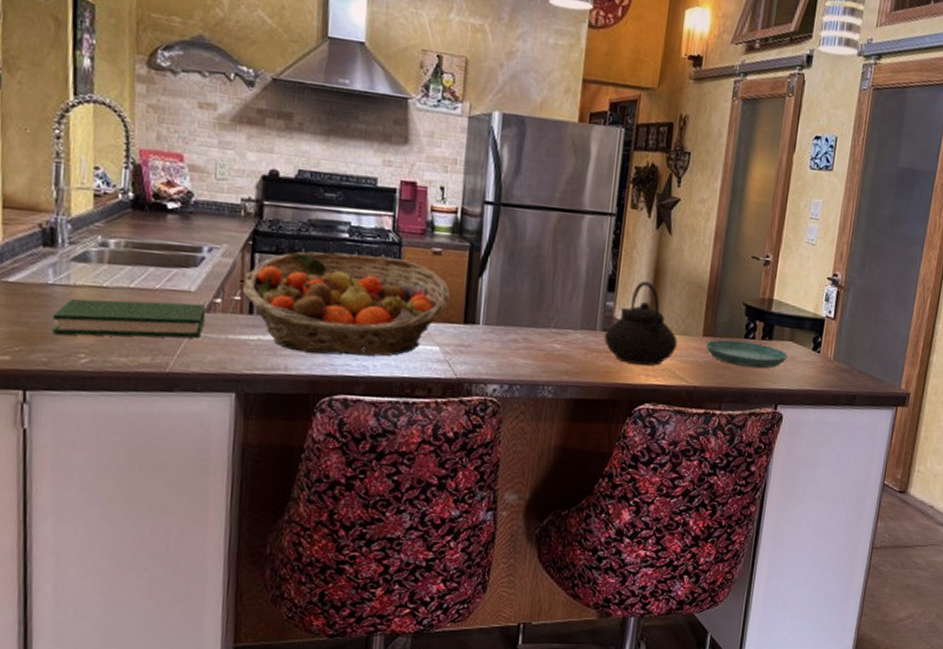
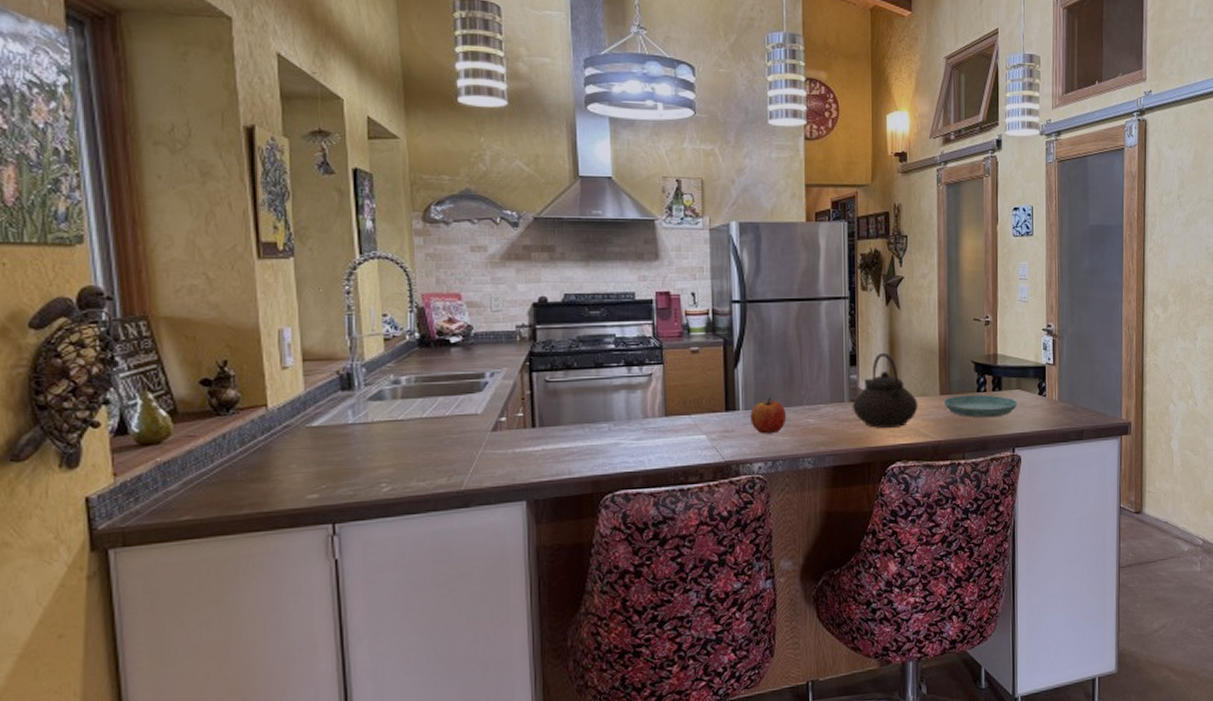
hardback book: present [52,298,206,338] -> none [354,424,493,470]
fruit basket: present [243,251,451,357] -> none [525,360,712,456]
apple: none [490,315,531,355] -> present [750,398,787,434]

